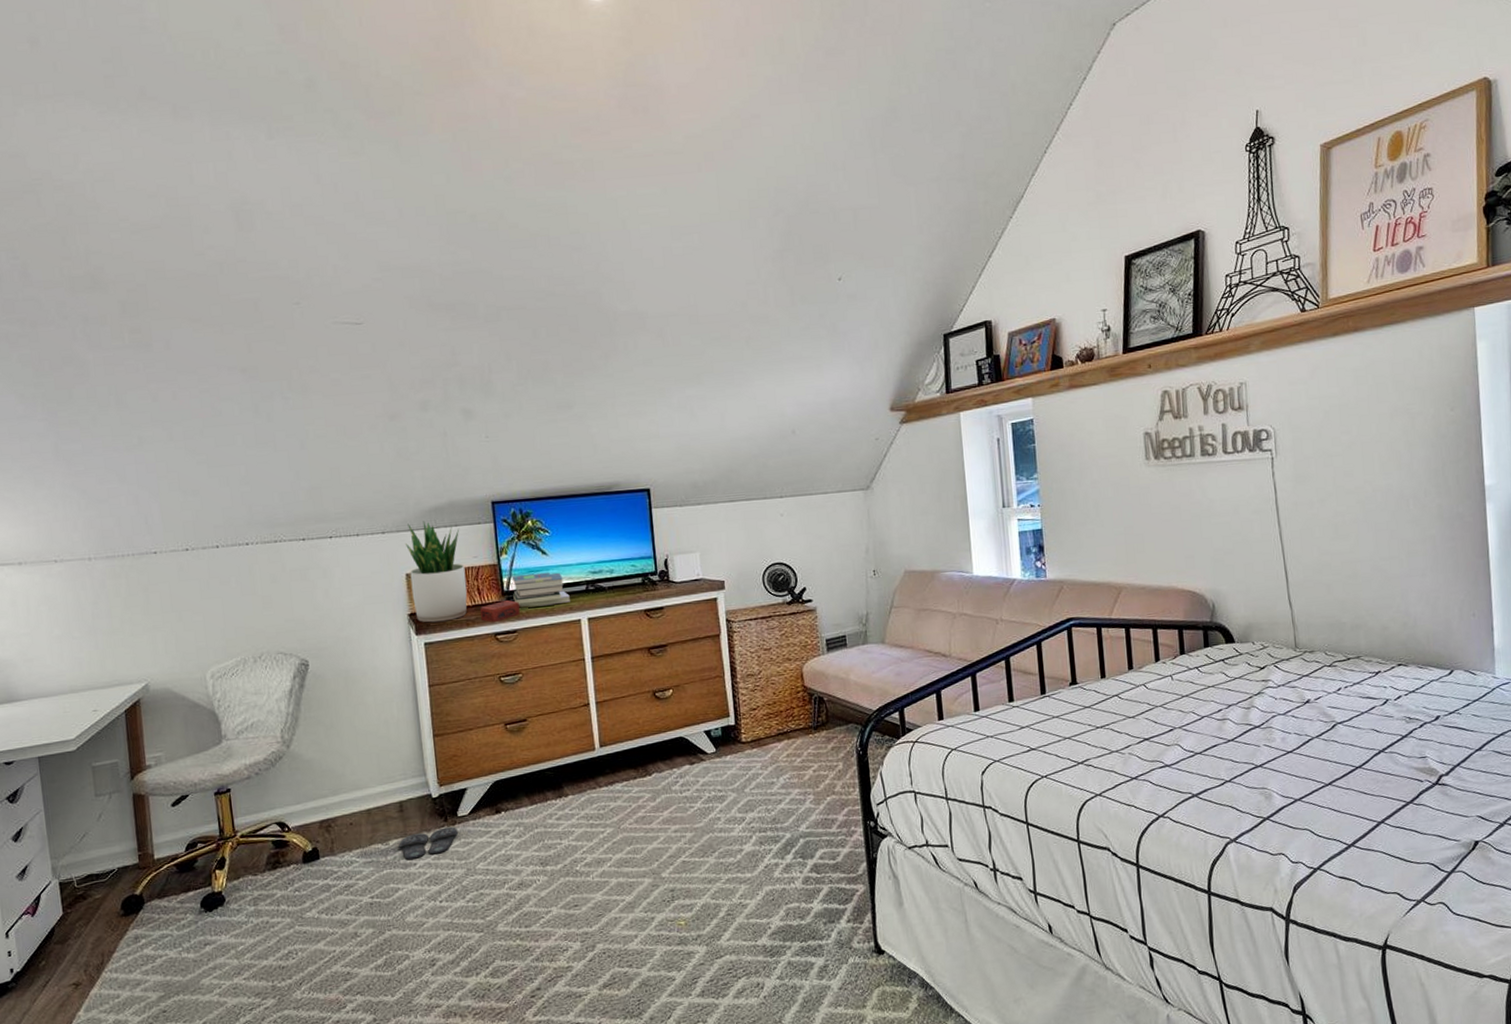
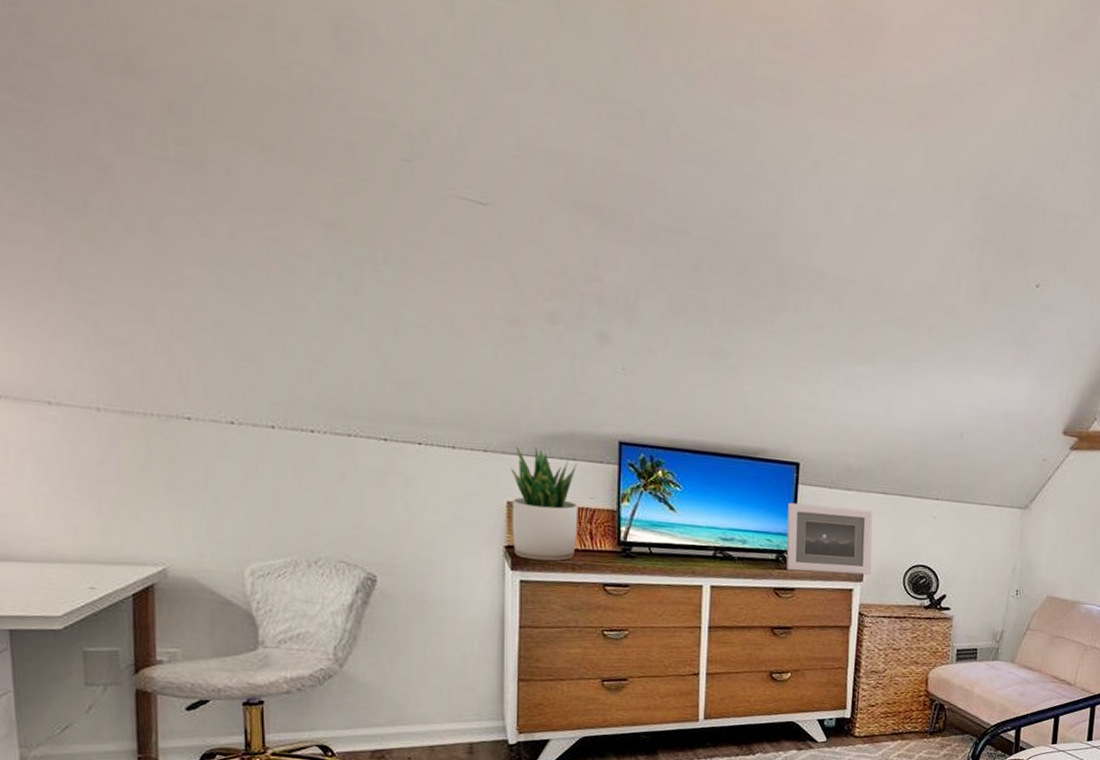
decorative box: present [479,599,520,623] -> none [589,550,636,573]
books: present [512,572,570,609] -> none [630,527,694,566]
picture frame: none [645,520,732,591] -> present [785,502,873,575]

